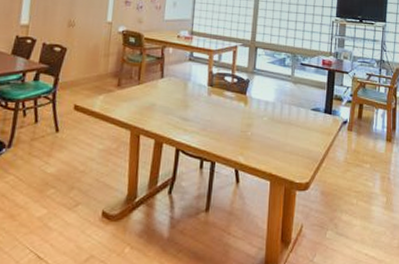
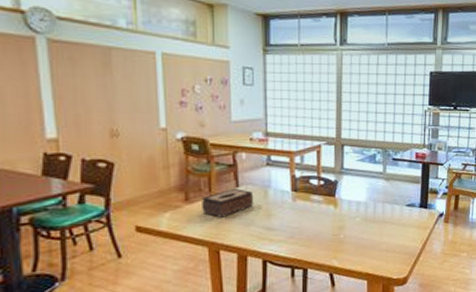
tissue box: none [130,78,175,105] -> present [202,188,254,218]

